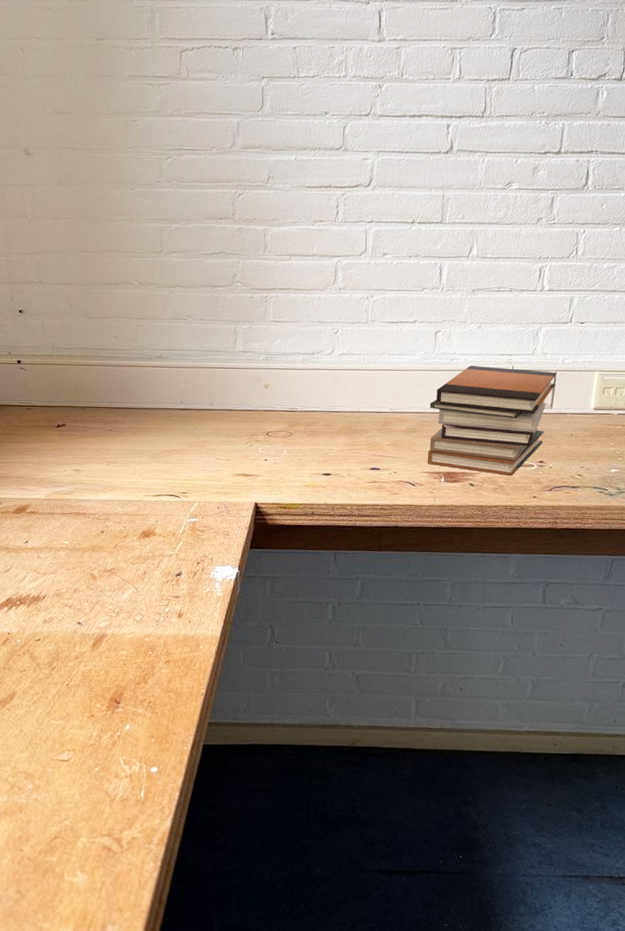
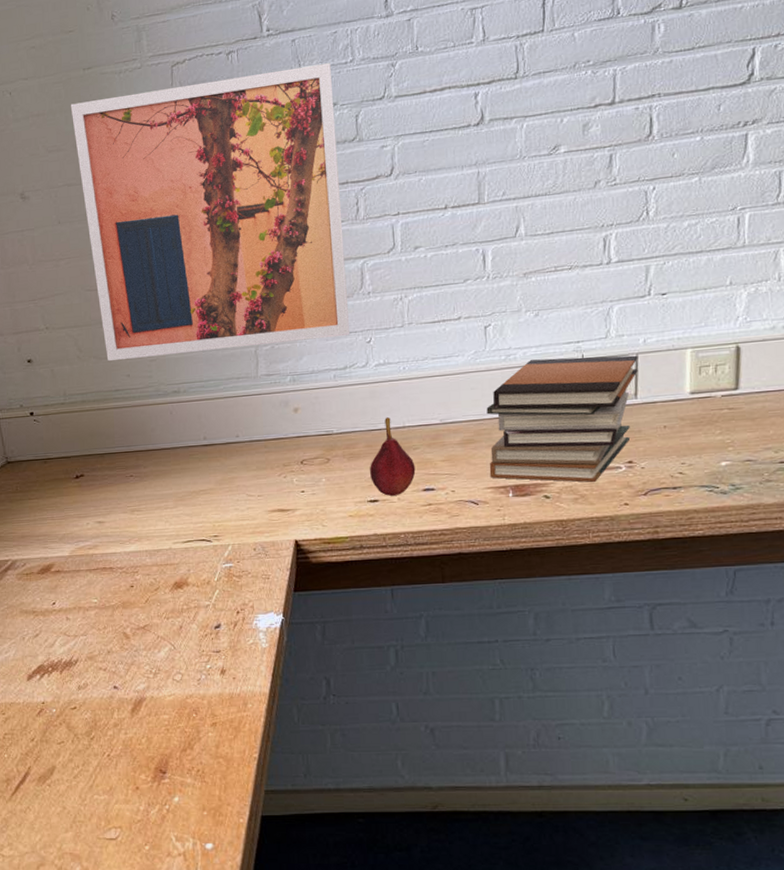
wall art: none [80,70,326,325] -> present [70,63,351,361]
fruit: none [326,402,365,471] -> present [370,417,416,496]

